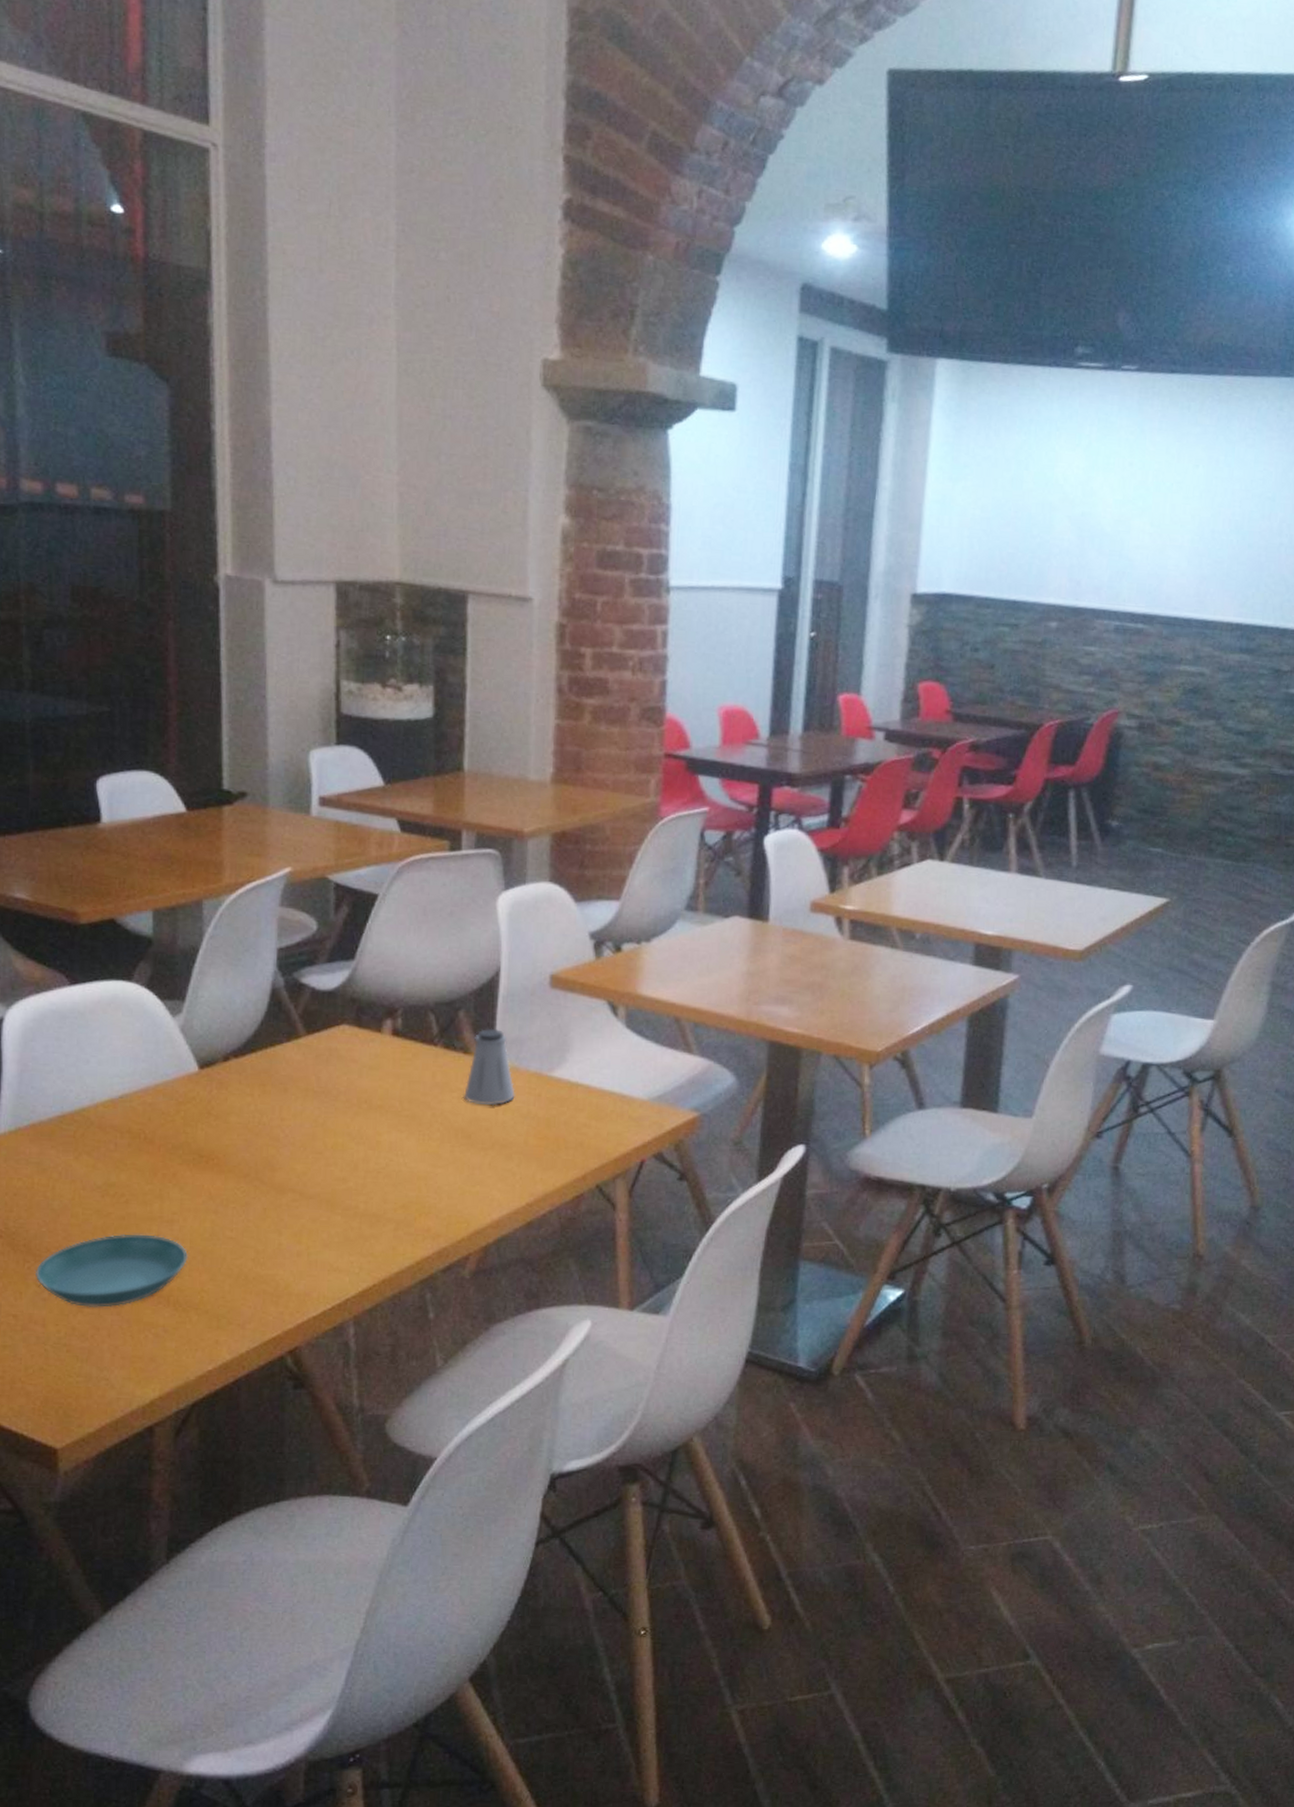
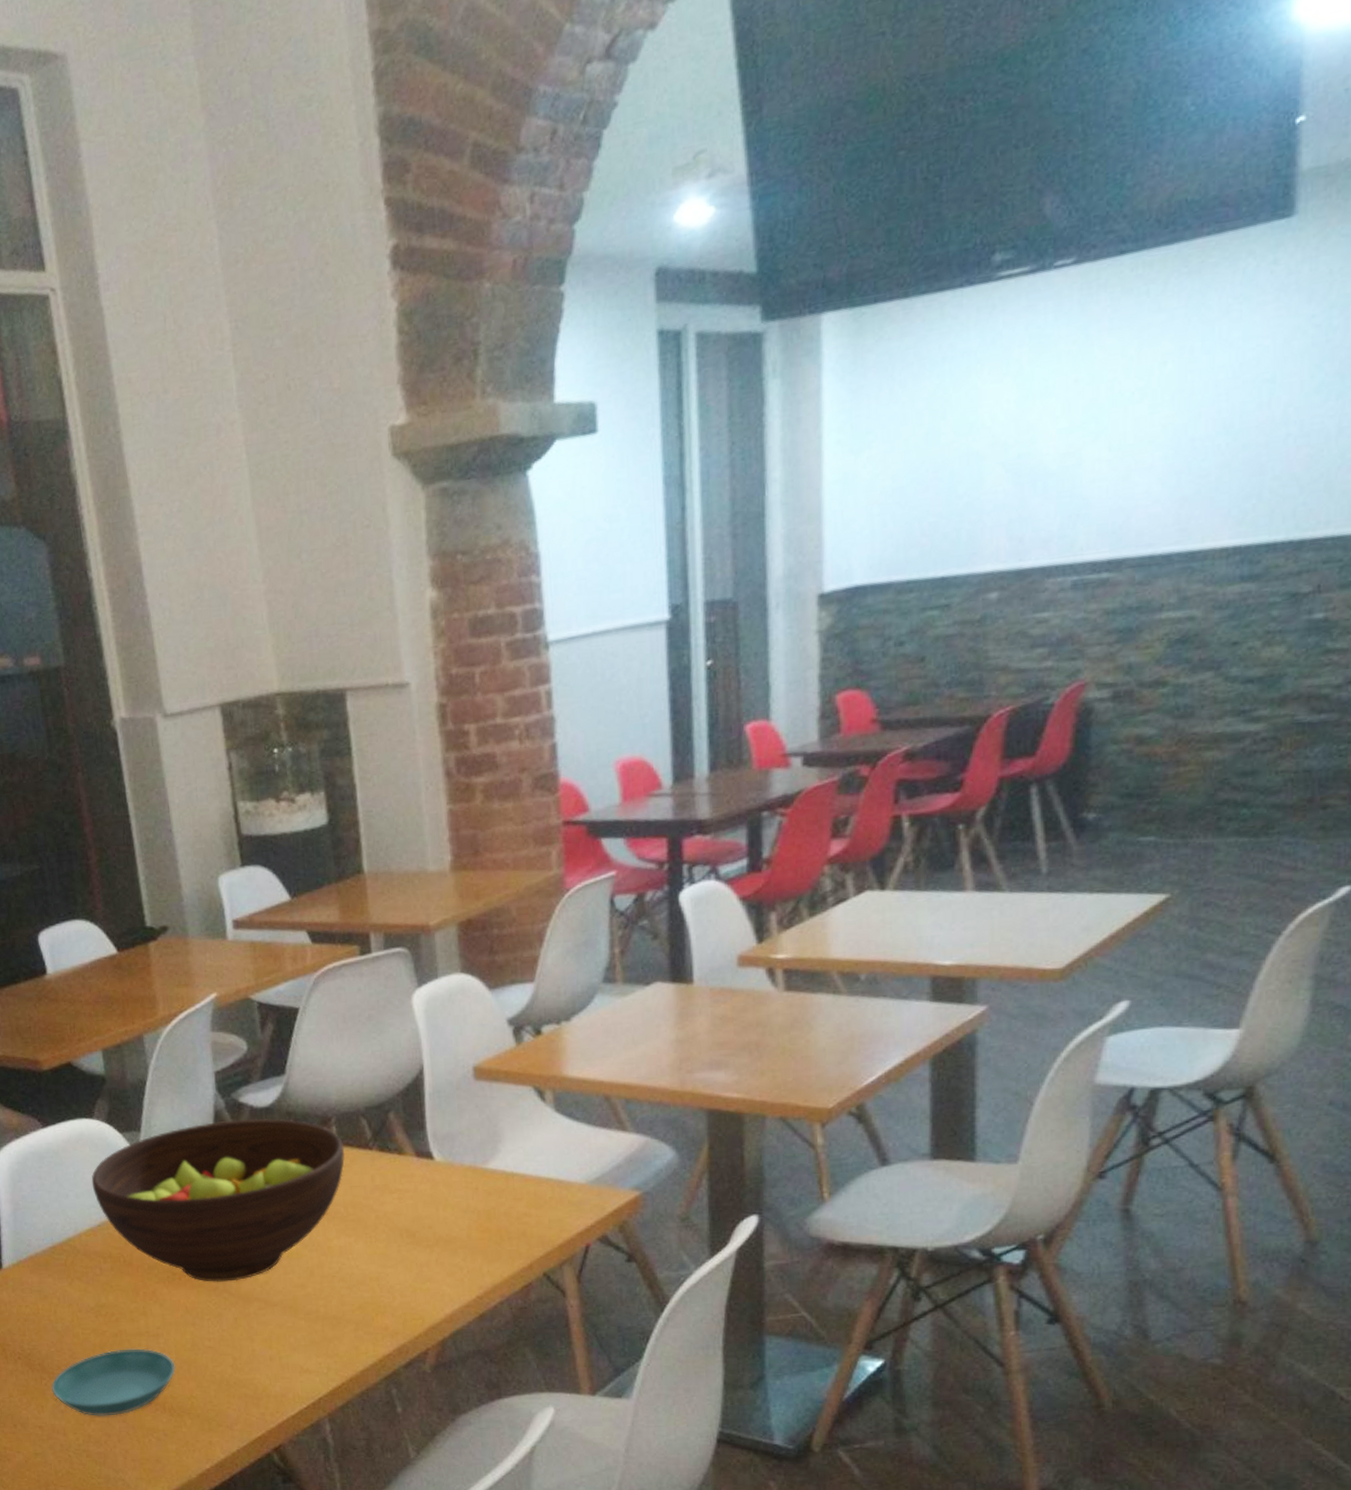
fruit bowl: none [119,1000,408,1170] -> present [91,1118,345,1282]
saltshaker: present [464,1028,515,1106] -> none [403,1126,453,1203]

